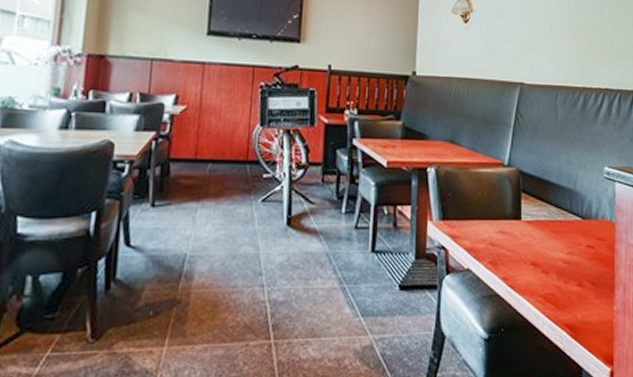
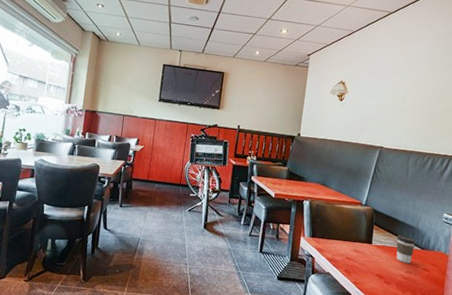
coffee cup: none [550,203,575,241] -> present [396,235,416,264]

